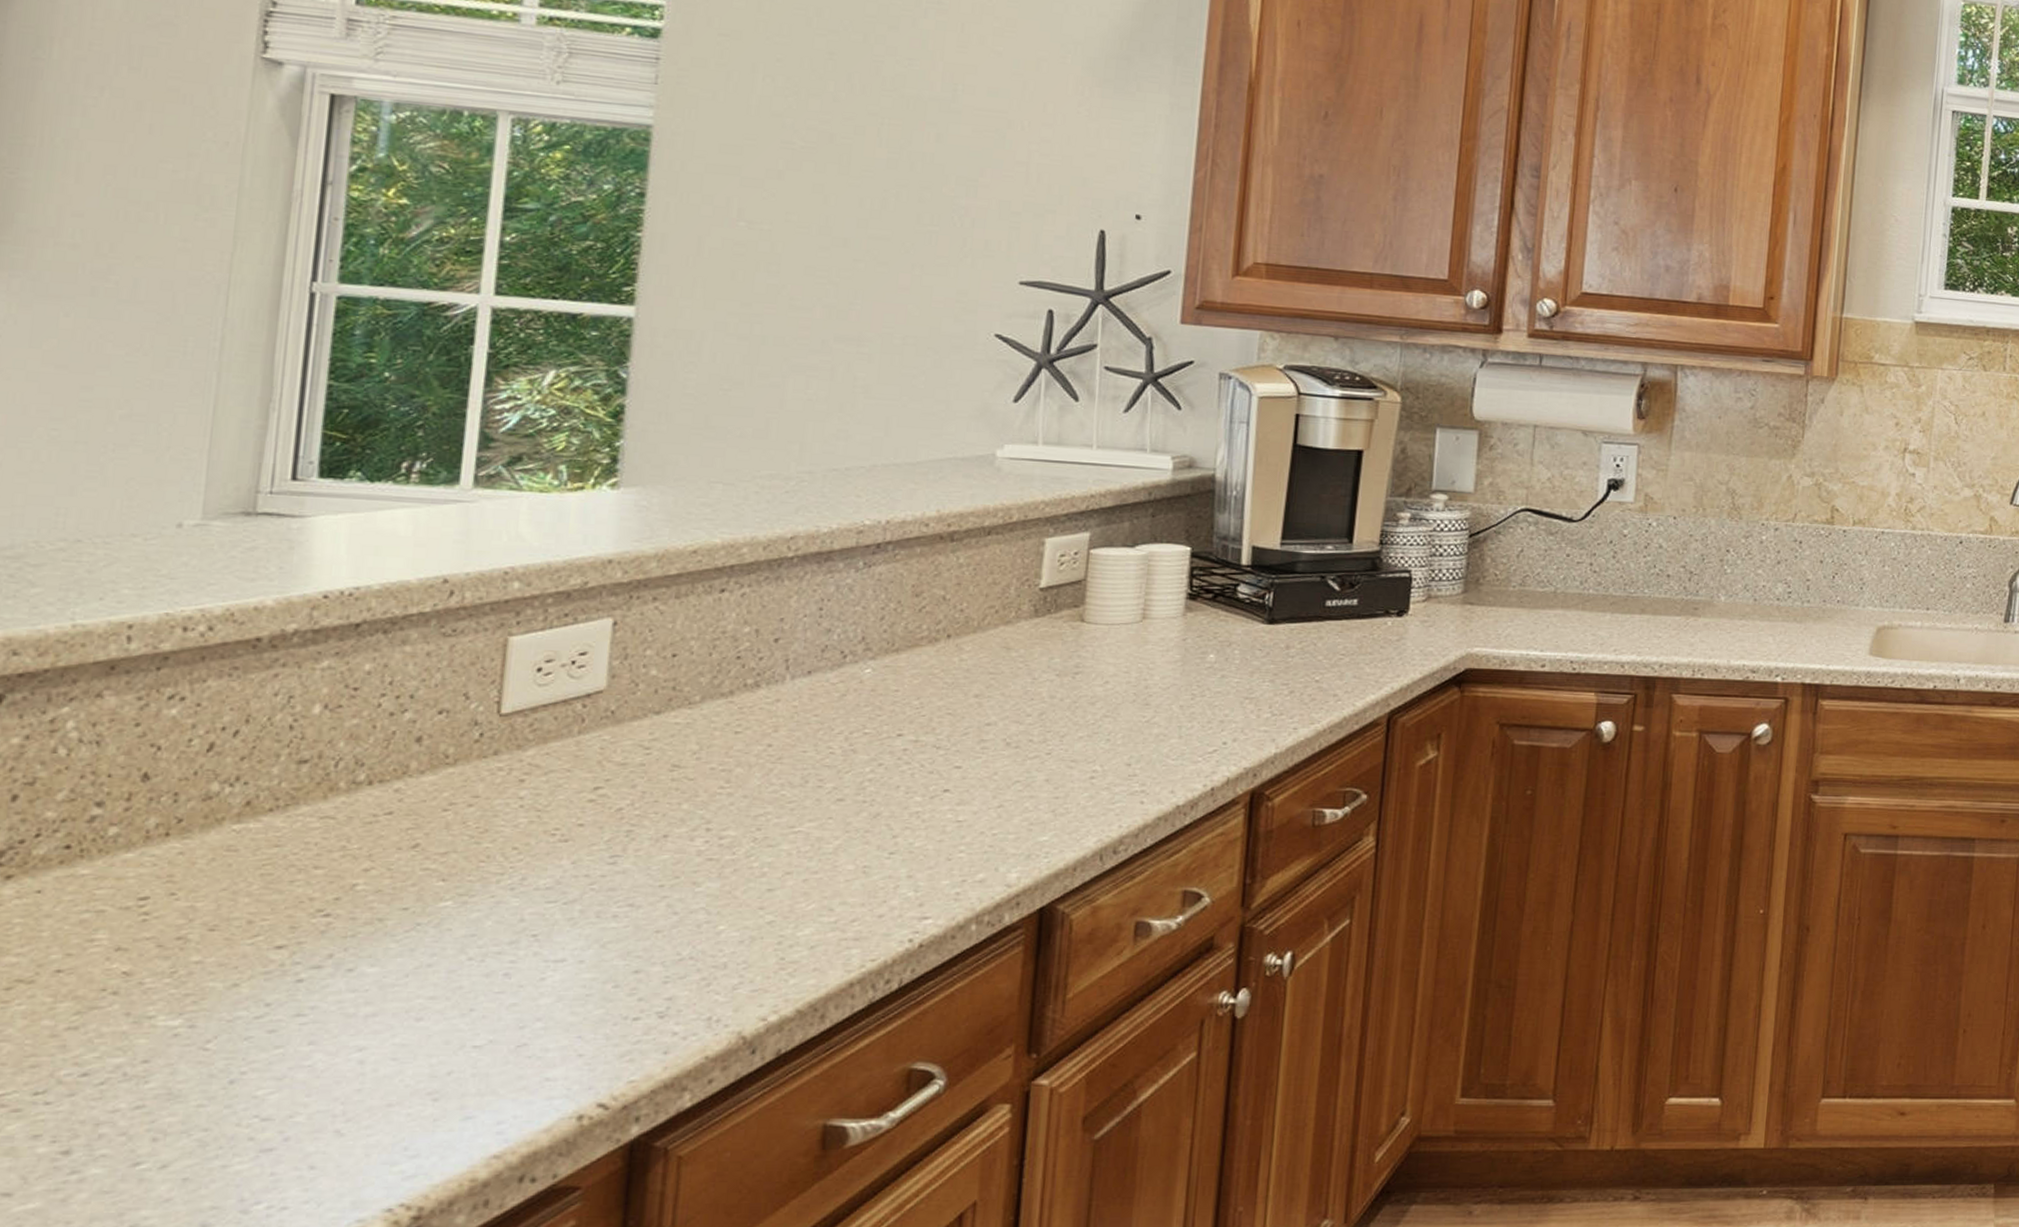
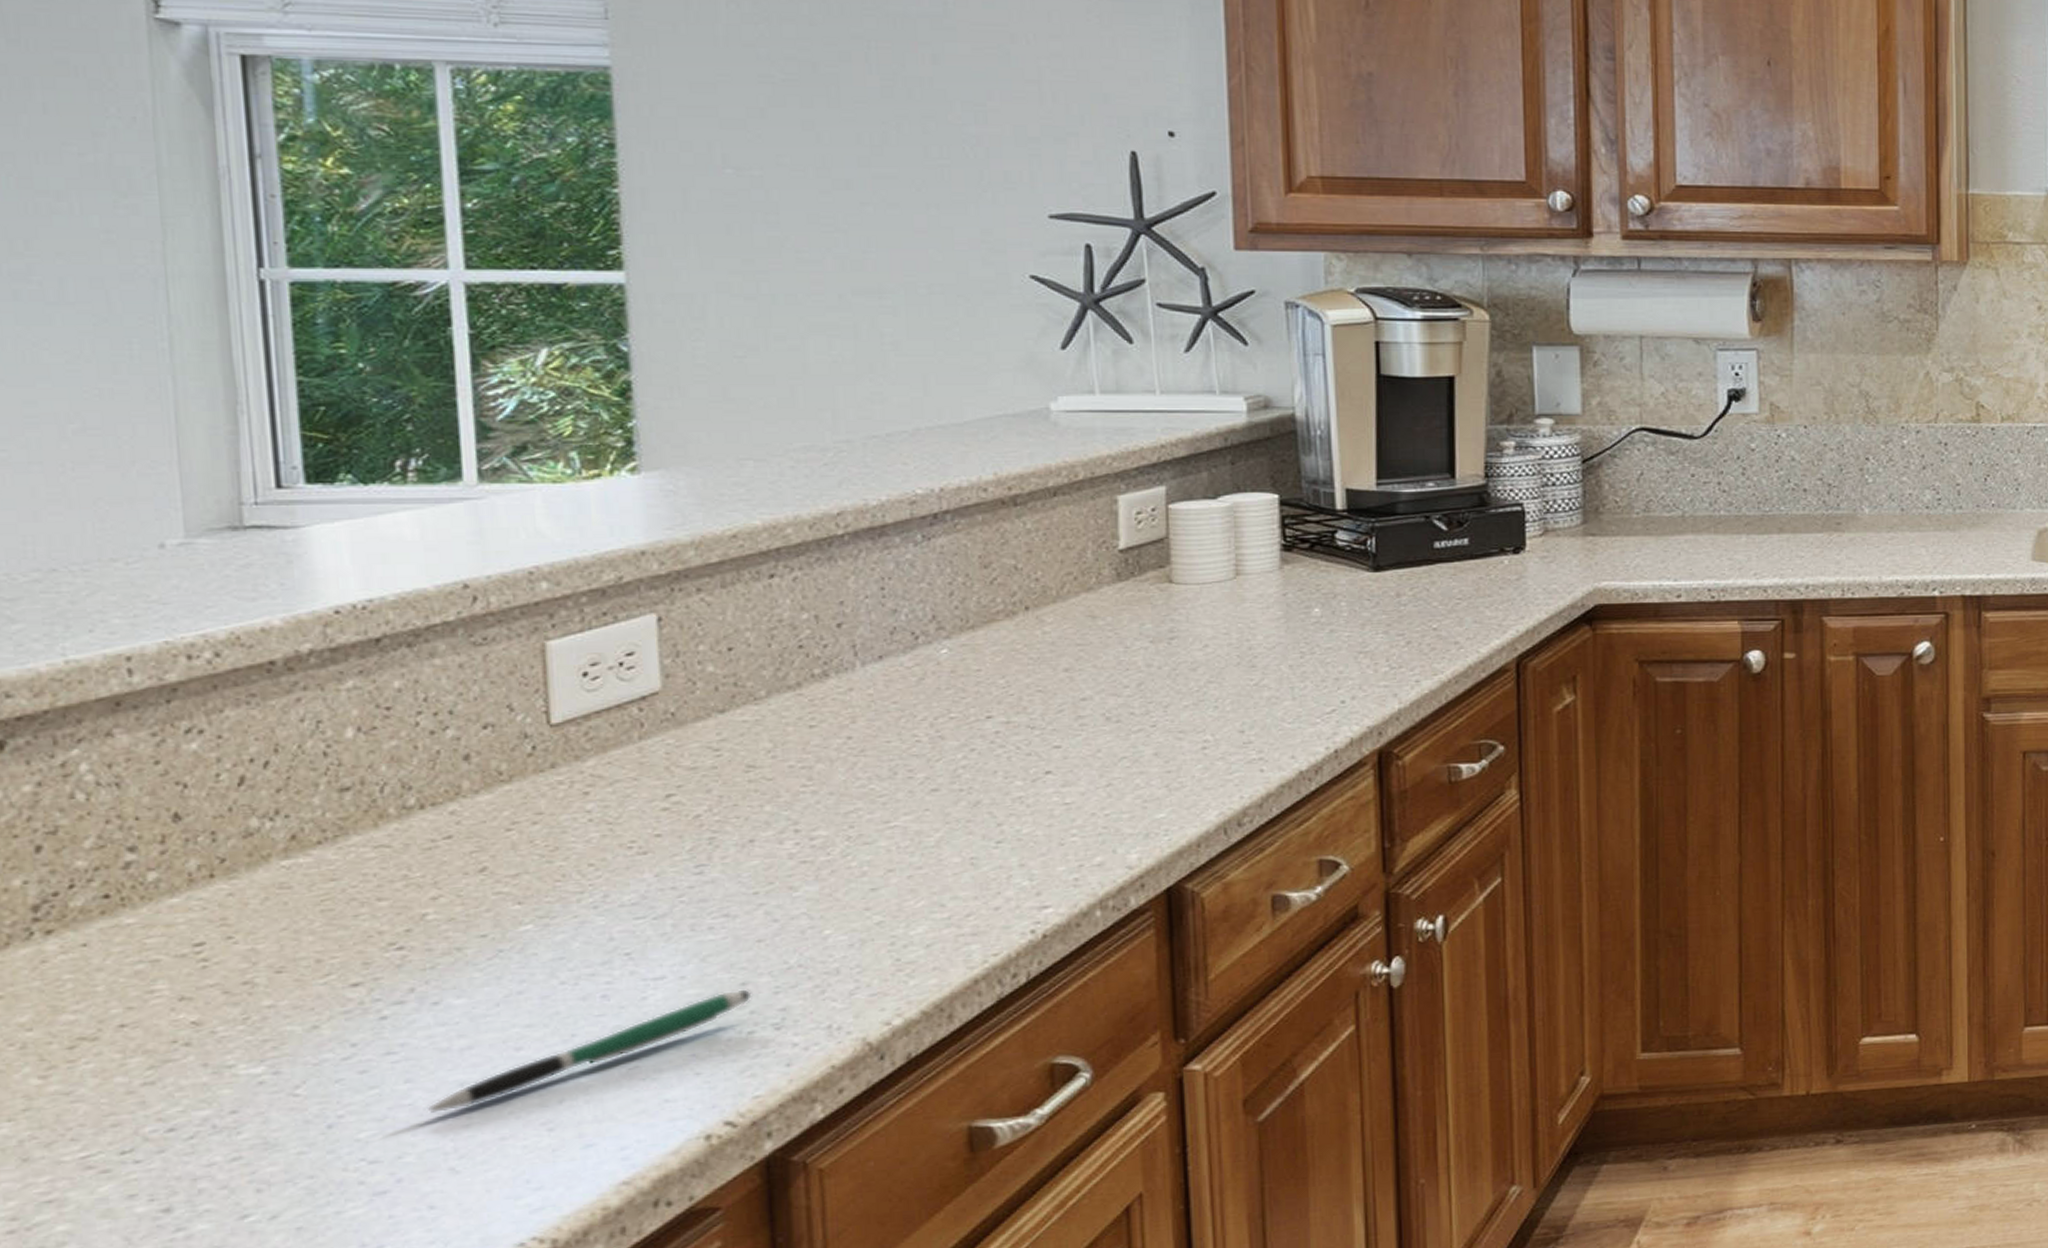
pen: none [325,977,643,1077] -> present [428,989,752,1114]

